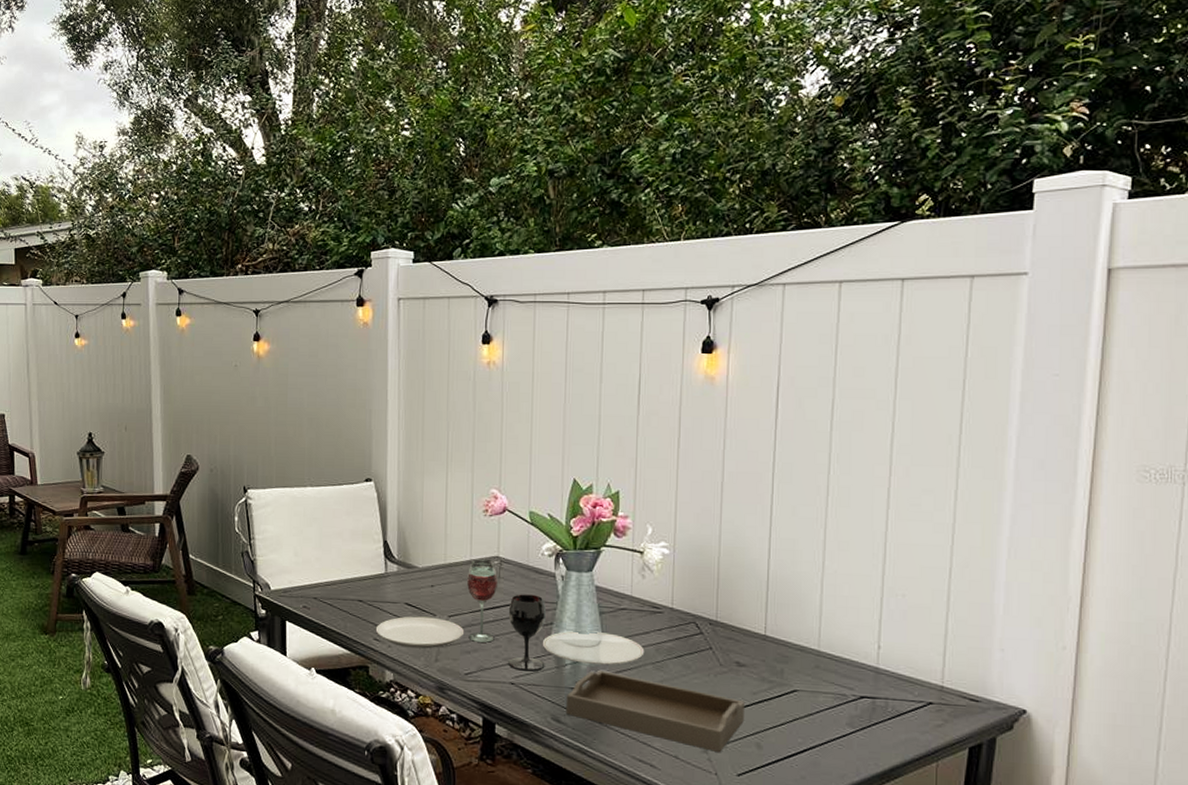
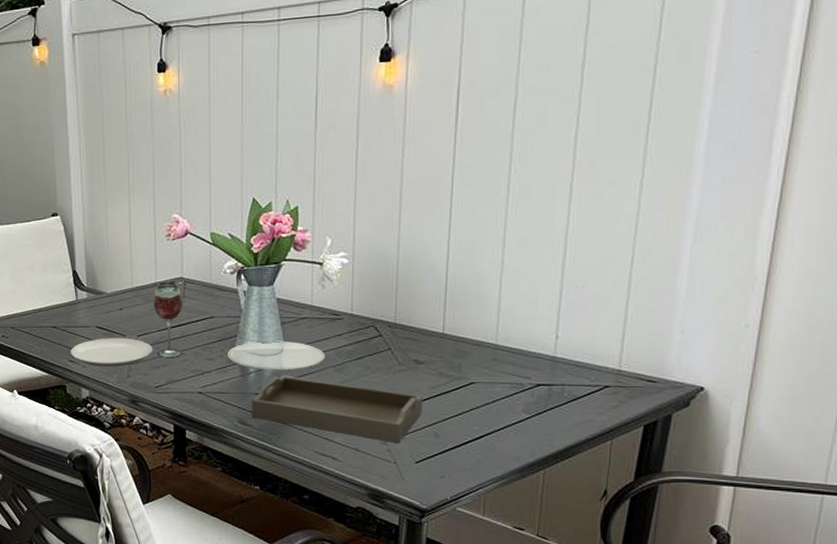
wine glass: present [508,594,547,672] -> none [194,310,231,381]

